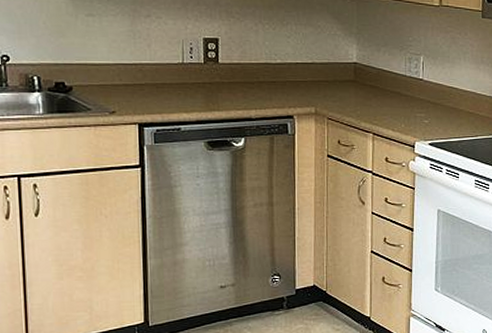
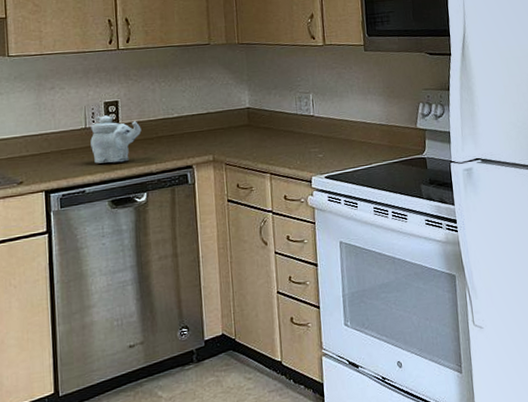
teapot: none [187,52,242,104] -> present [90,115,142,164]

